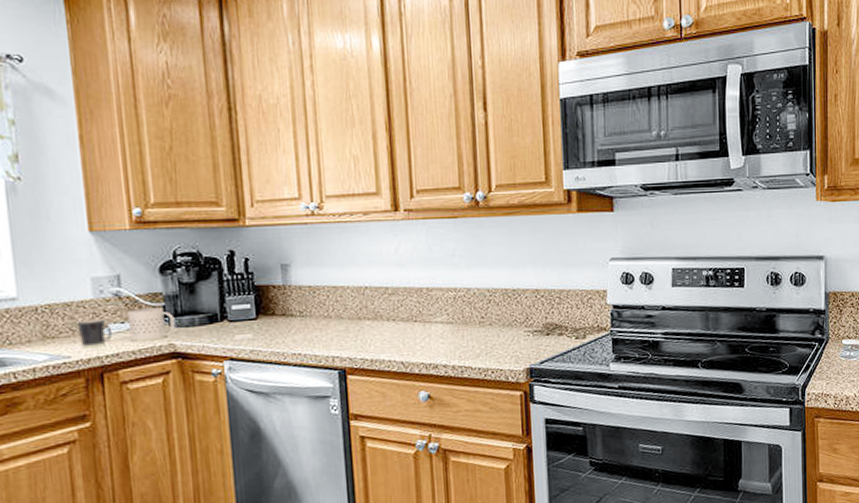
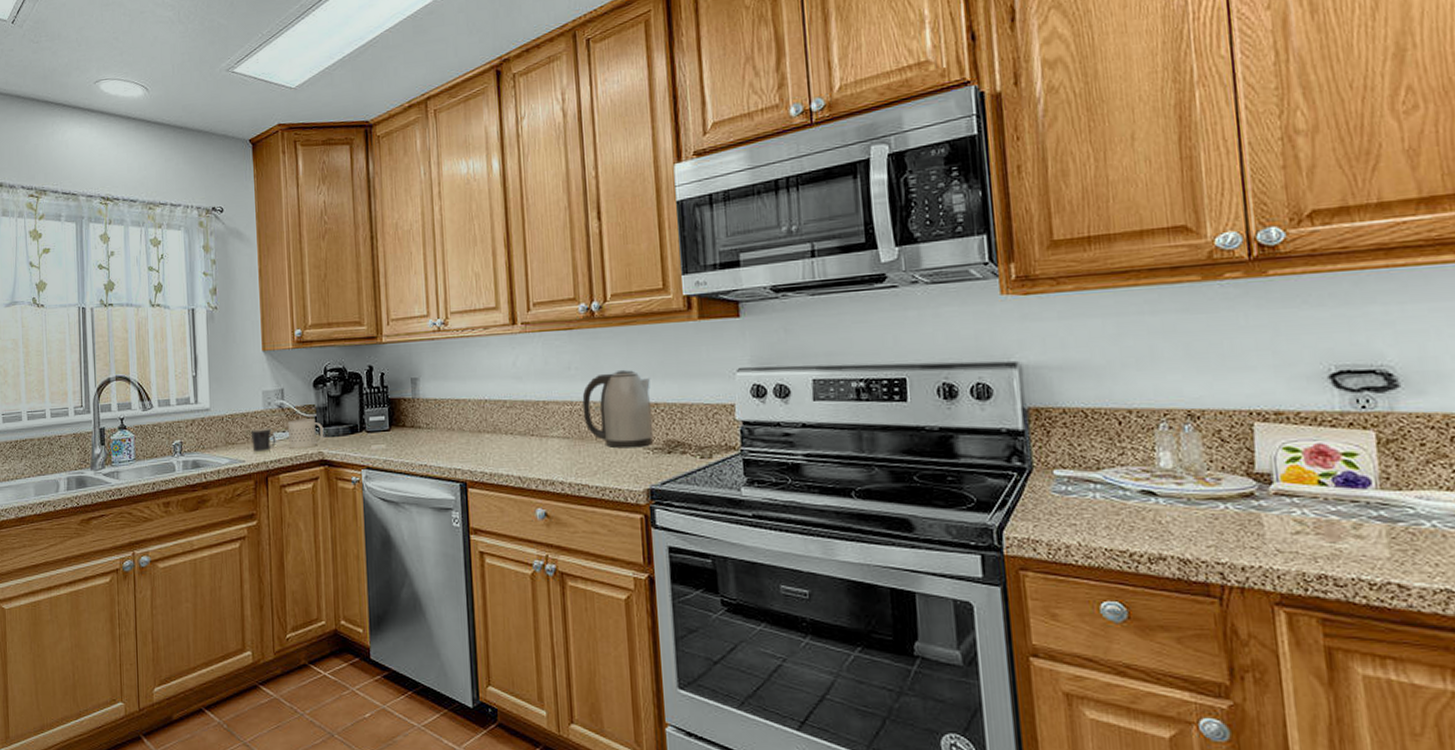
kettle: none [466,257,533,332] -> present [582,369,653,449]

